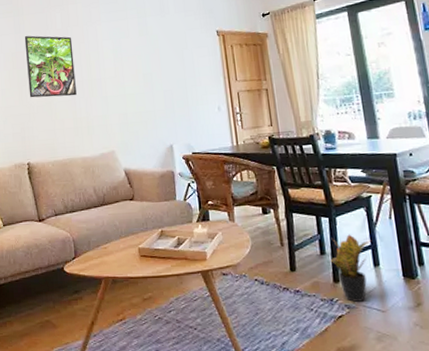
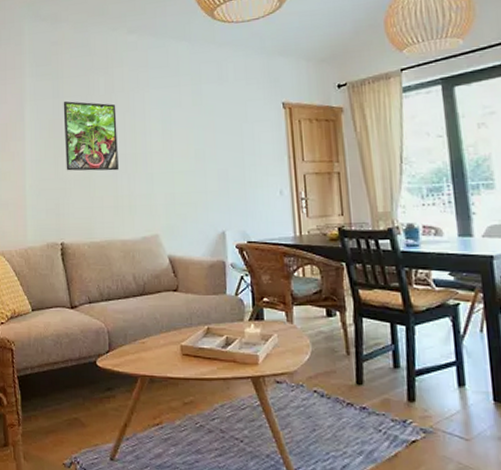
potted plant: present [330,234,371,302] -> none [405,346,456,426]

